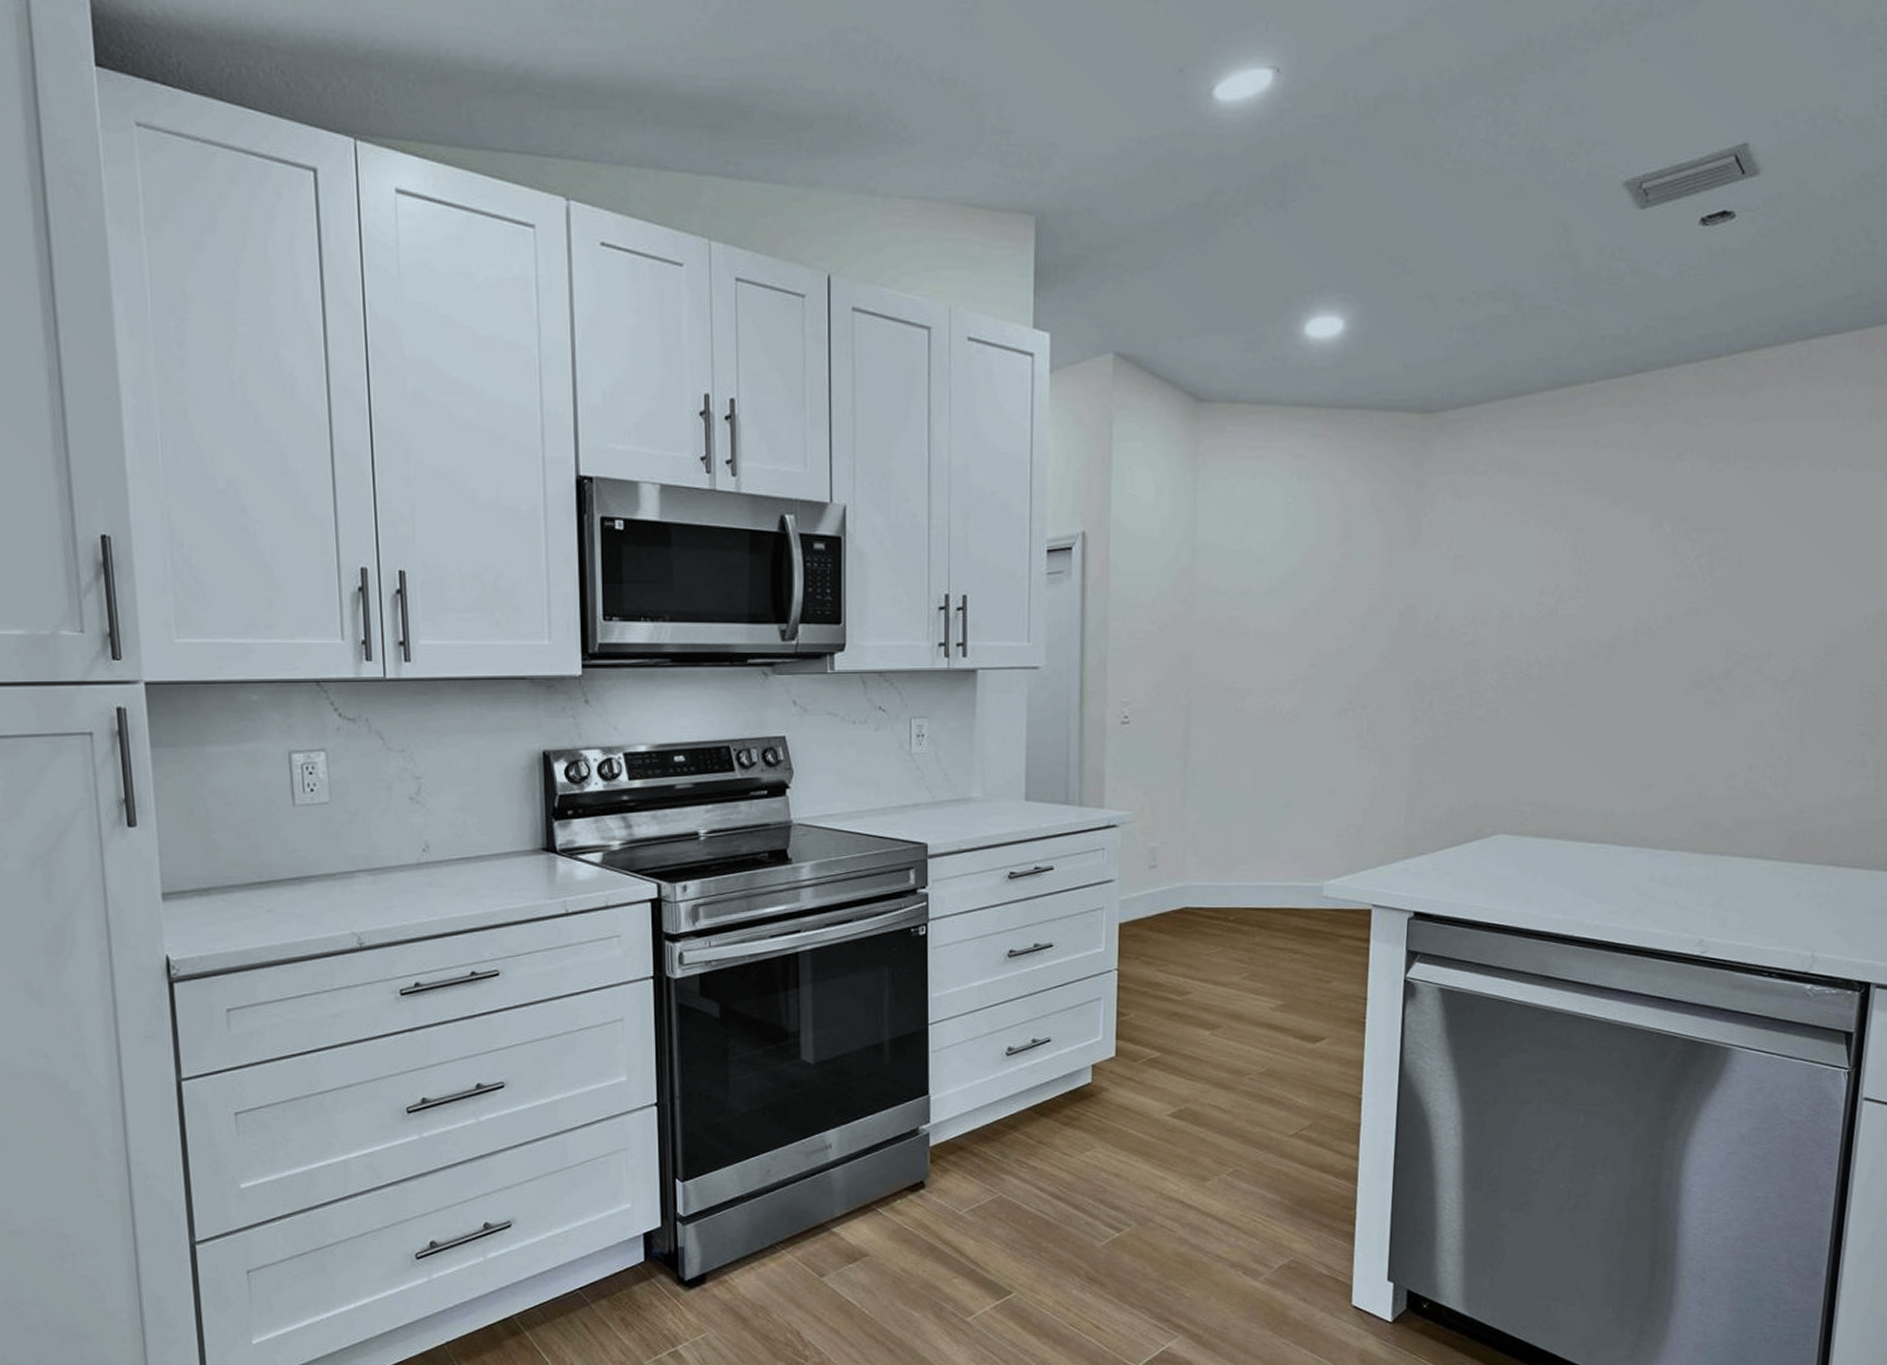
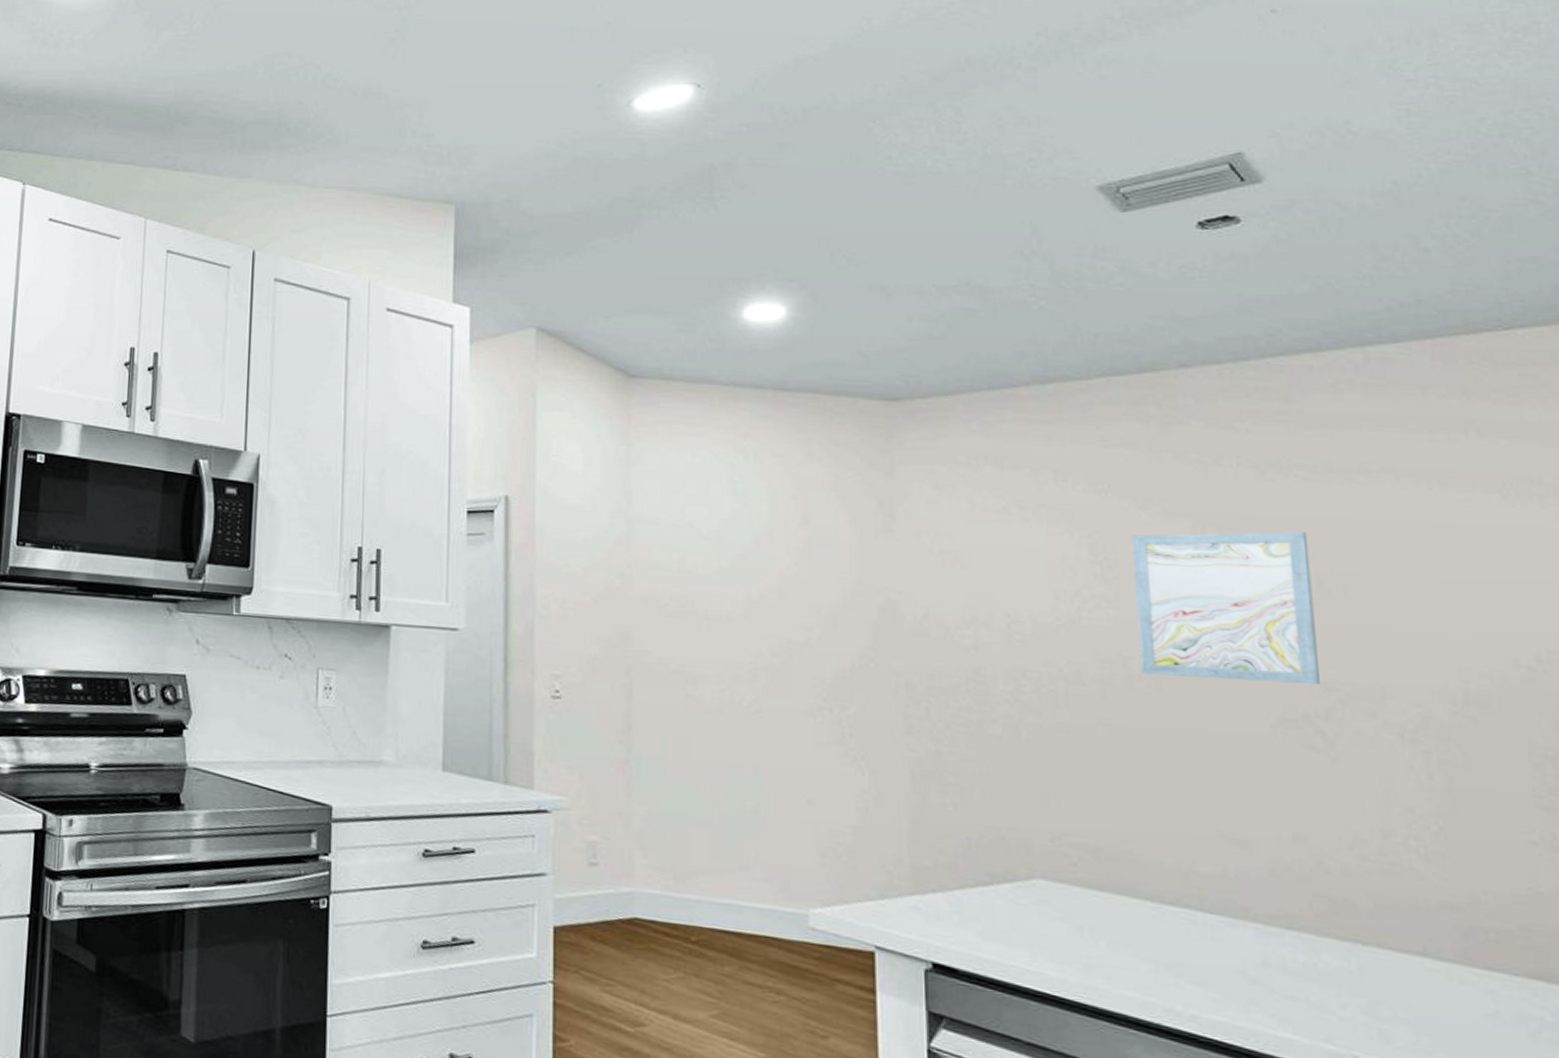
wall art: none [1597,516,1739,654] -> present [1131,531,1321,685]

